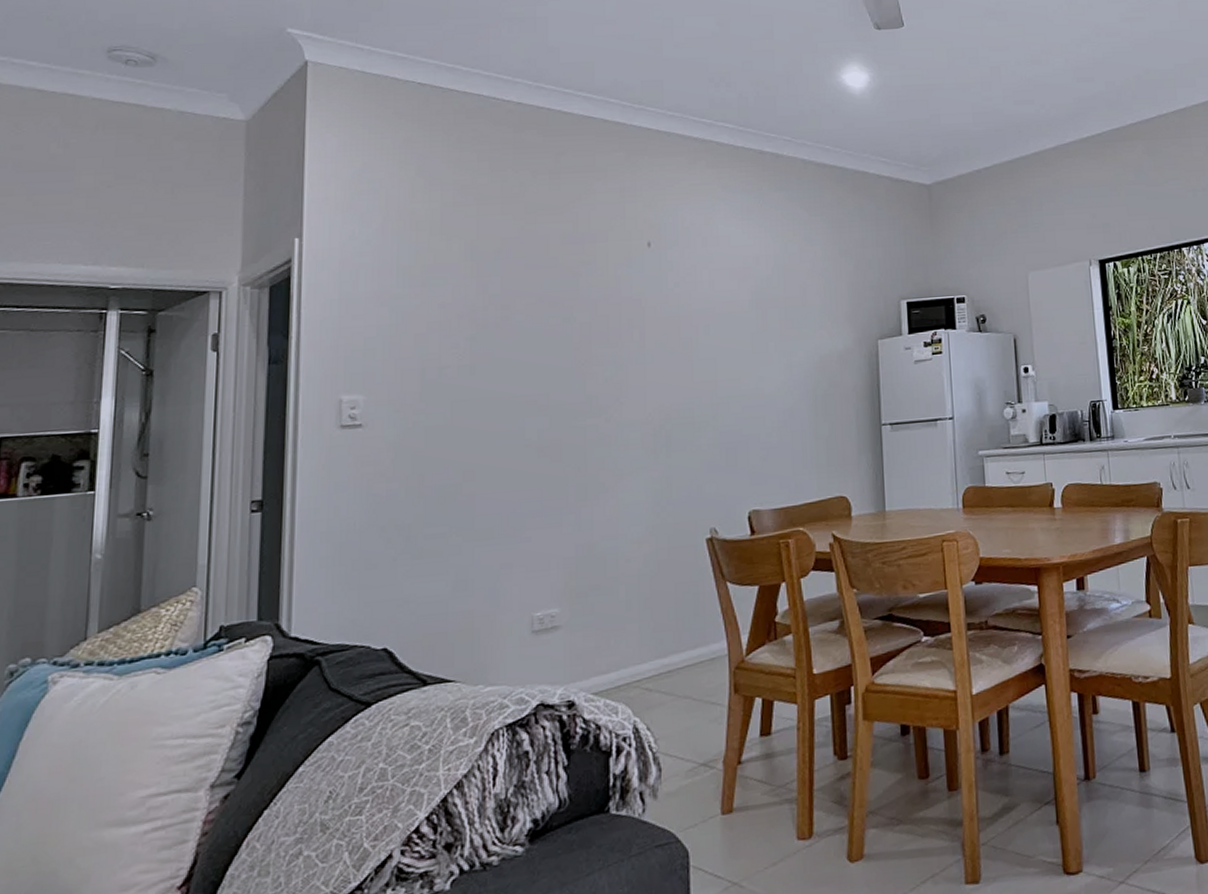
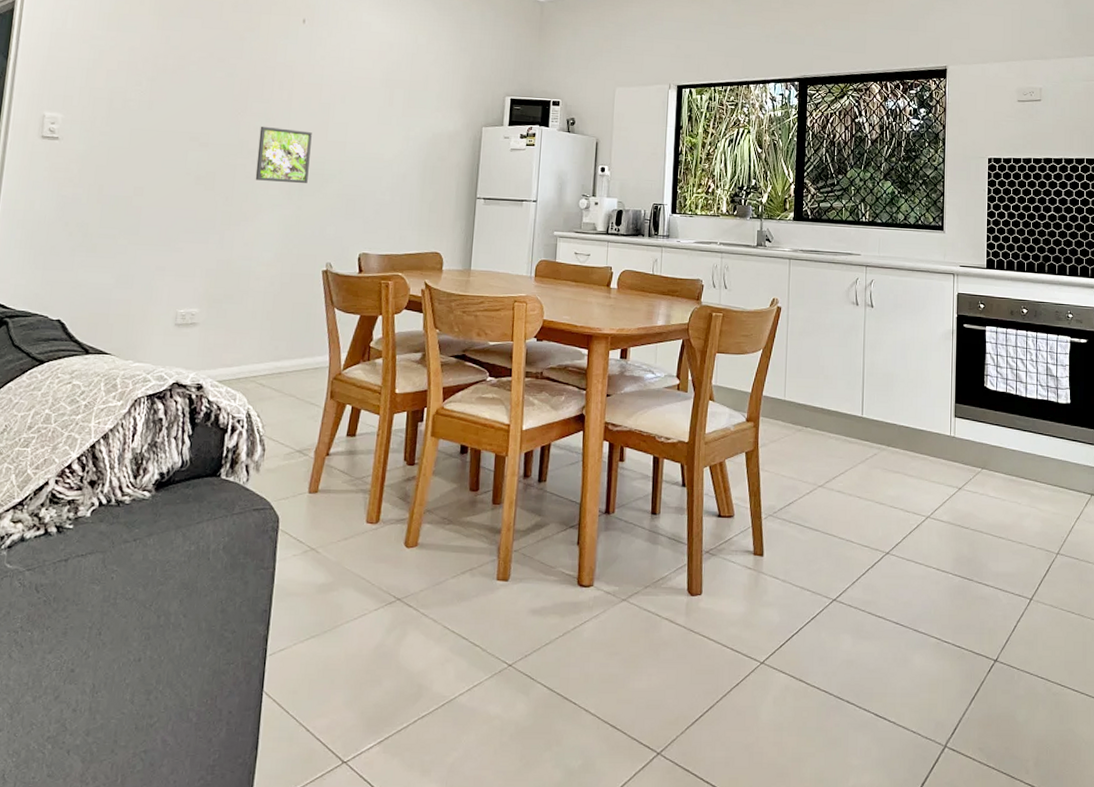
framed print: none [610,374,676,442] -> present [255,126,312,183]

